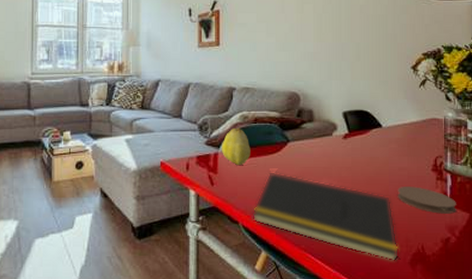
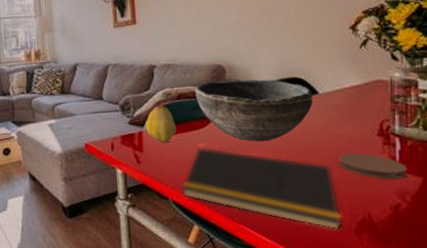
bowl: none [271,107,377,170] -> present [195,79,313,142]

